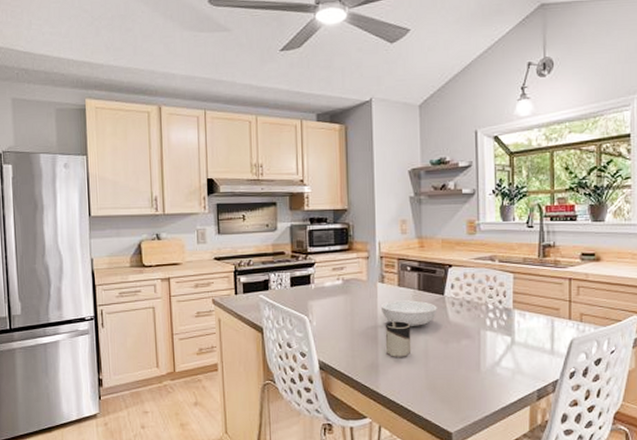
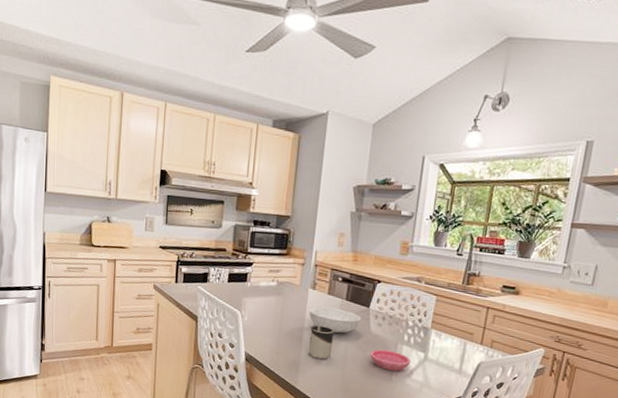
saucer: none [452,338,497,360] -> present [370,349,410,371]

